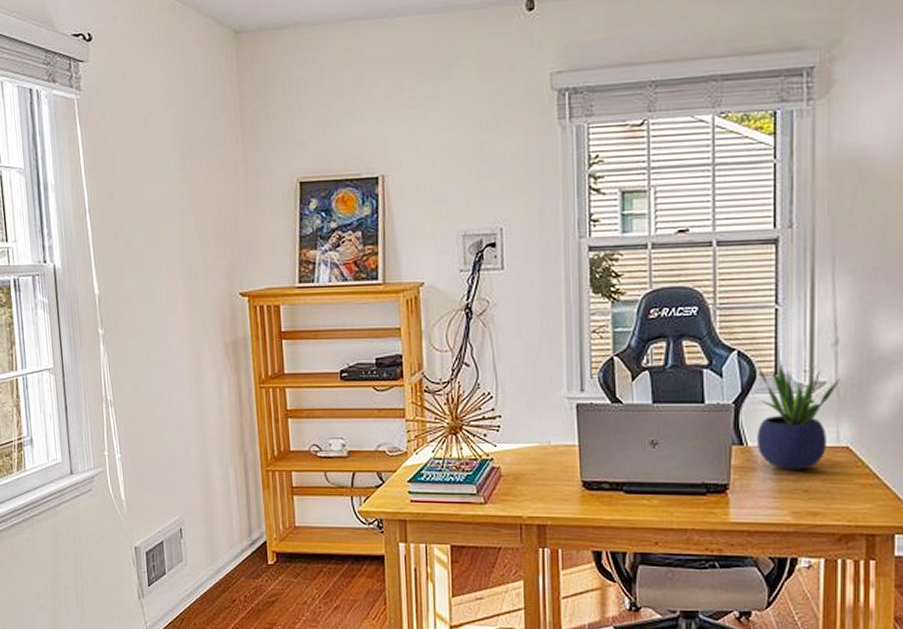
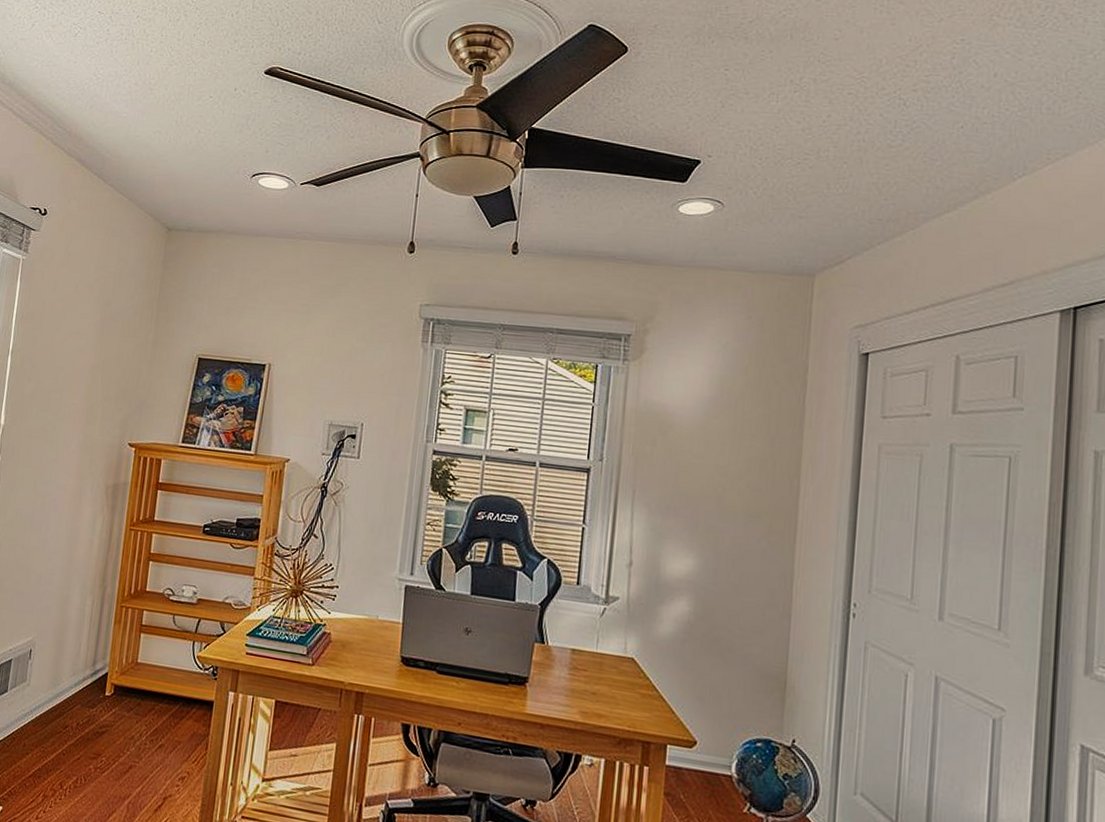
potted plant: present [756,360,841,470] -> none [556,572,632,674]

